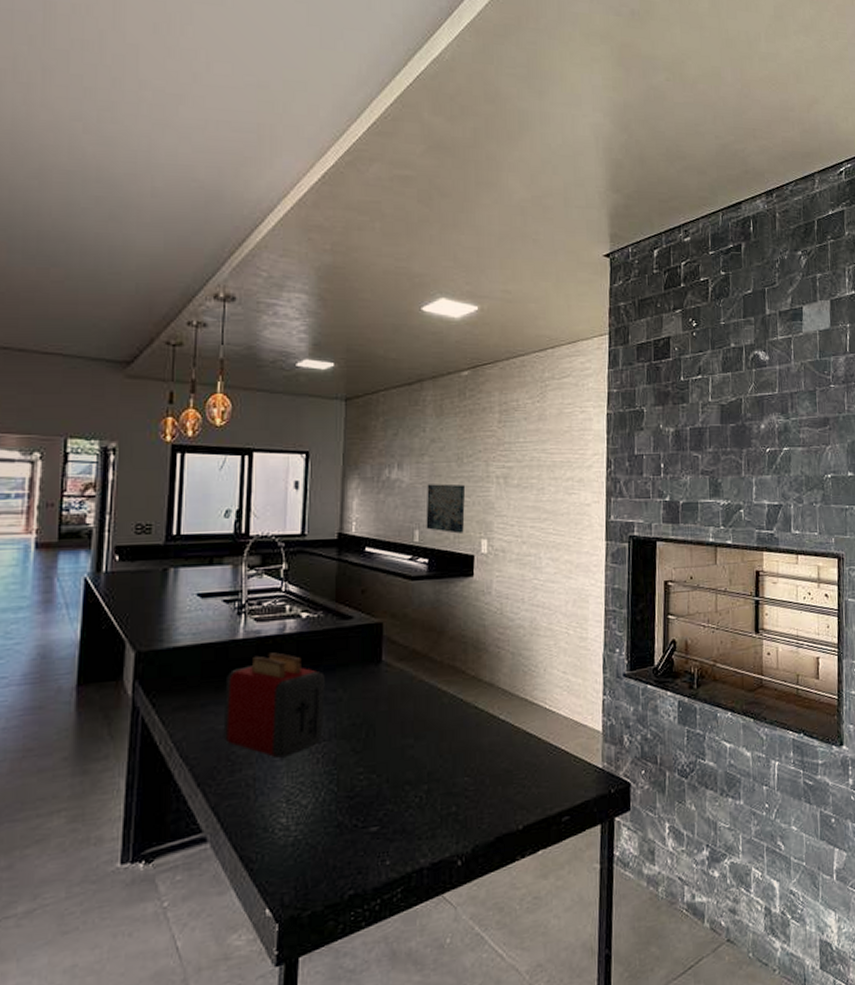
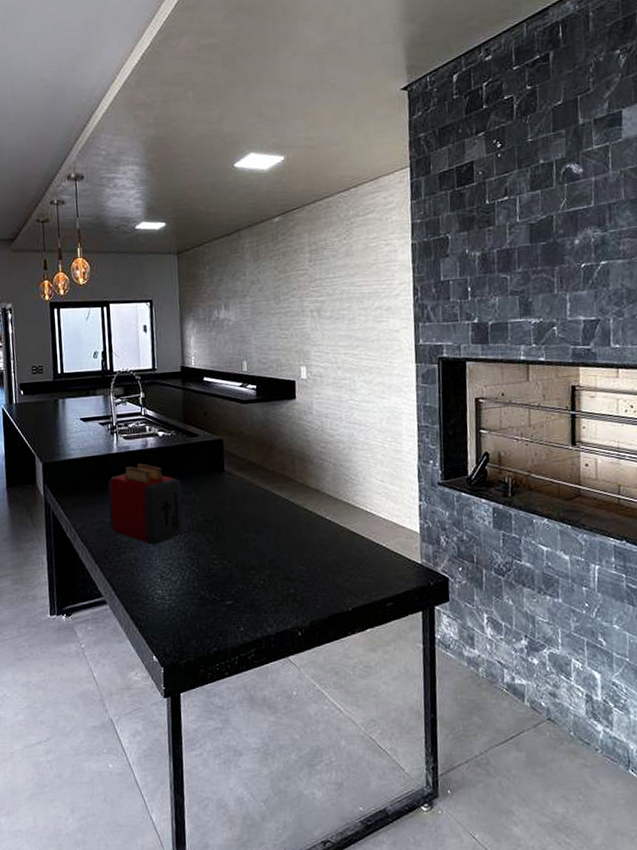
wall art: present [426,484,466,534] -> none [250,319,285,363]

